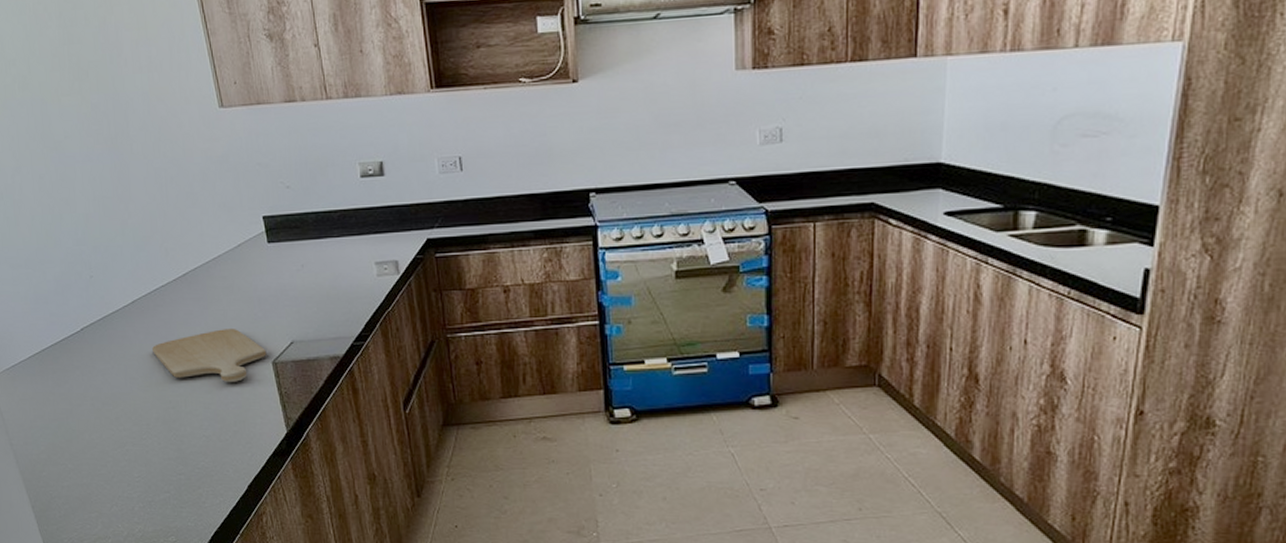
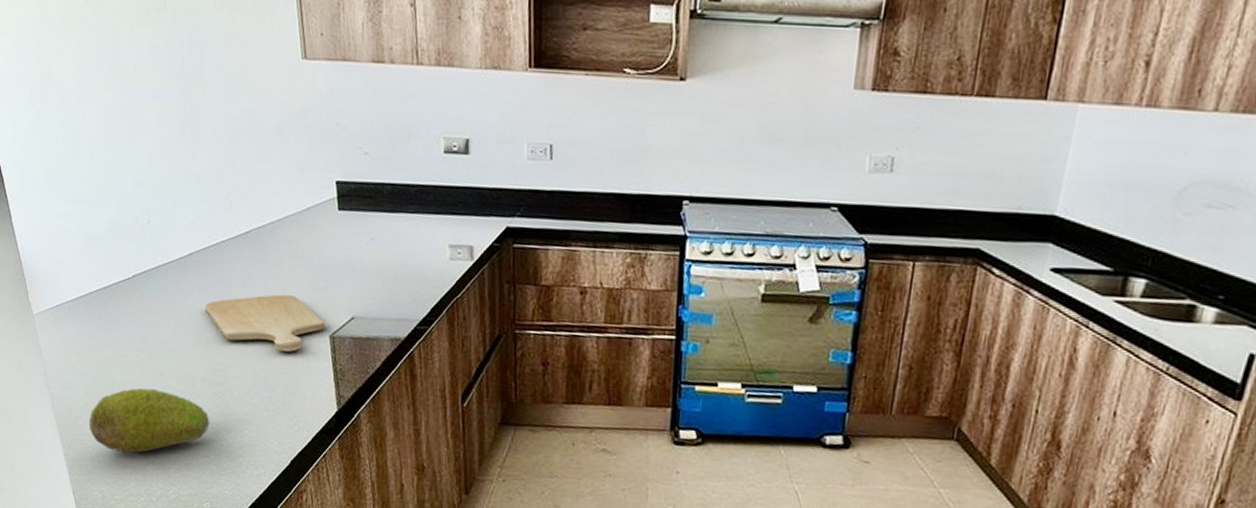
fruit: none [52,434,167,498] -> present [89,388,210,453]

